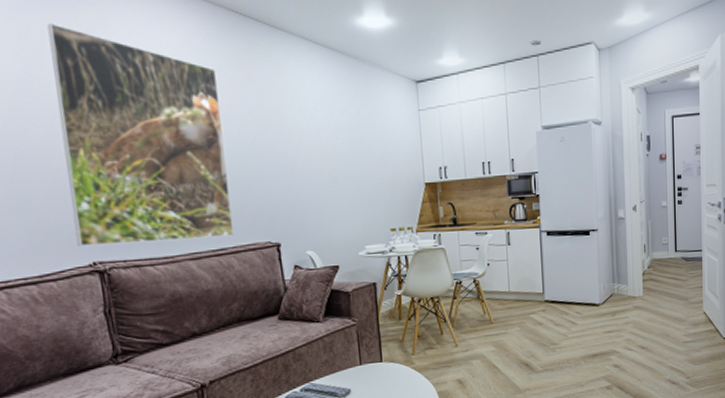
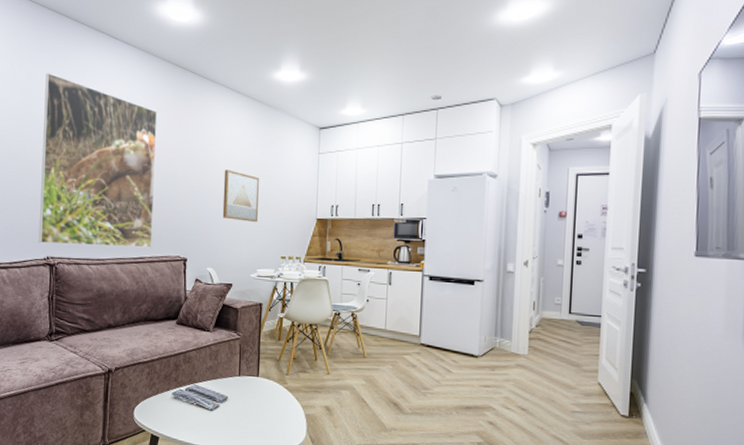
wall art: none [311,135,359,194] -> present [222,170,259,223]

